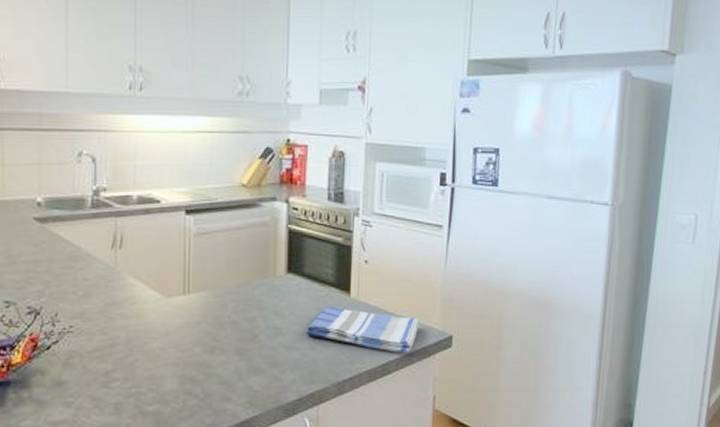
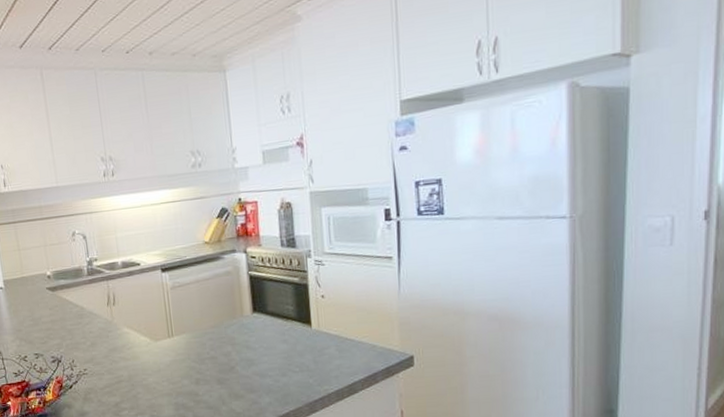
dish towel: present [305,306,420,354] -> none [275,337,380,375]

